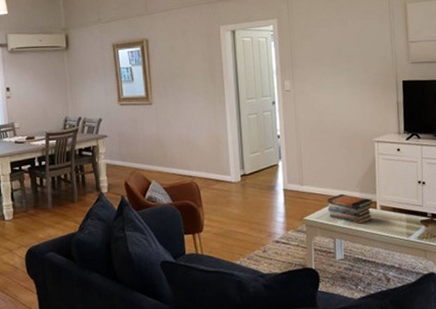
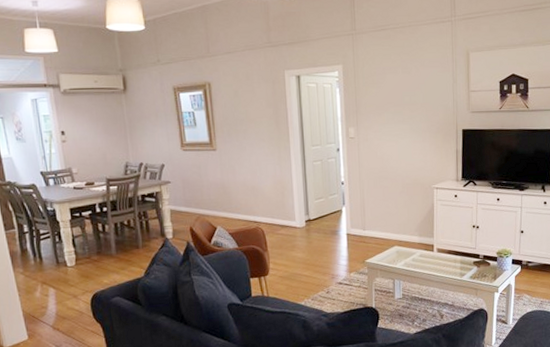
book stack: present [327,193,372,224] -> none [387,237,430,266]

